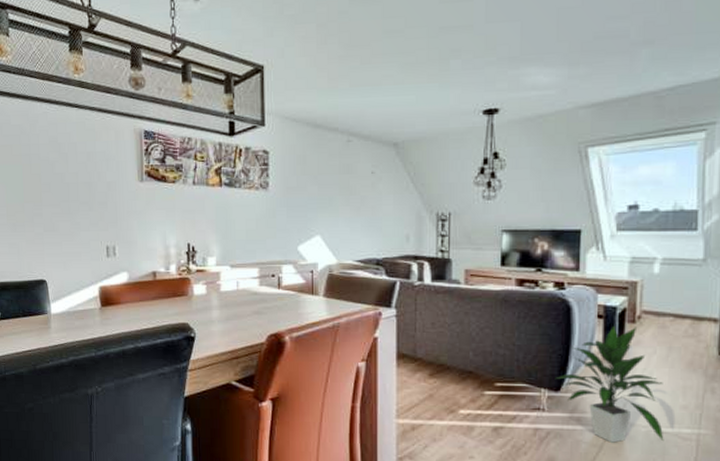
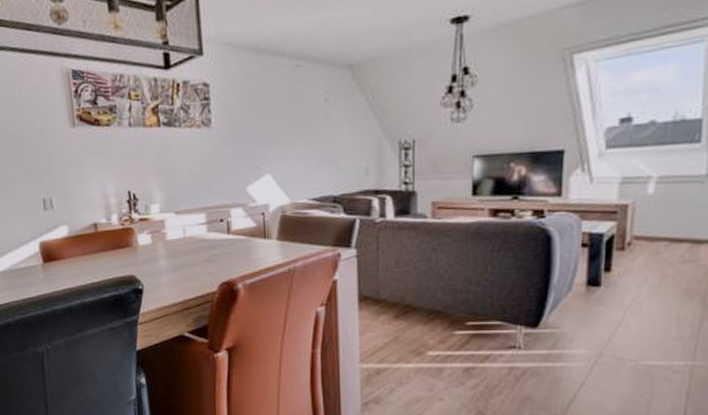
indoor plant: present [556,327,664,443] -> none [534,254,655,379]

